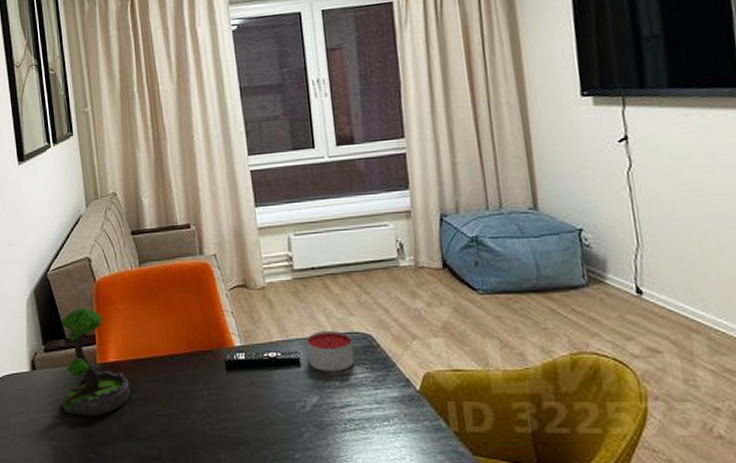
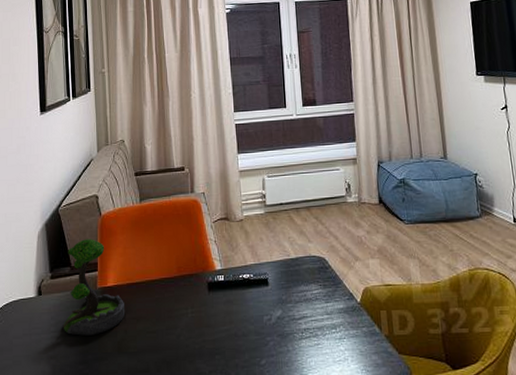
candle: present [306,331,355,371] -> none [274,255,311,289]

